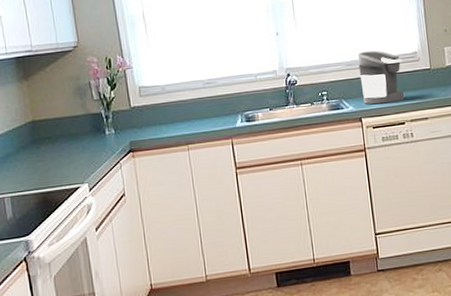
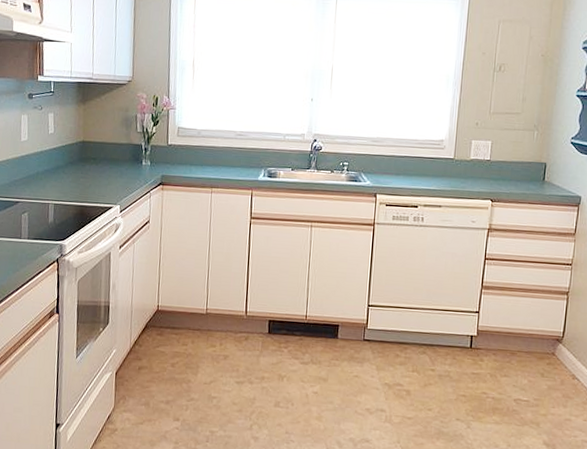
coffee maker: present [357,50,405,104] -> none [382,130,428,185]

